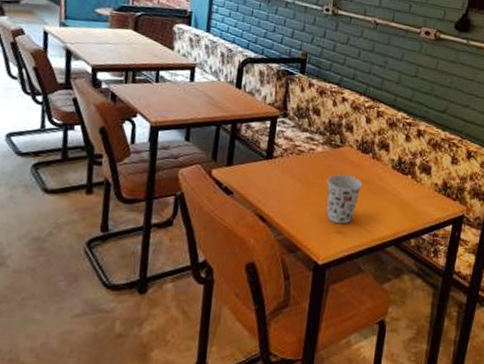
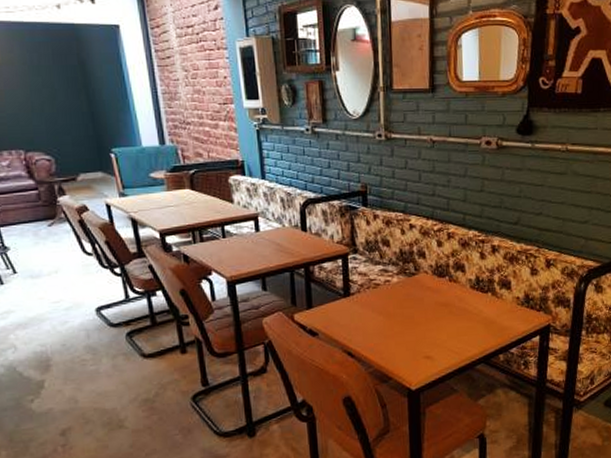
cup: present [326,173,362,224] -> none [407,300,443,350]

